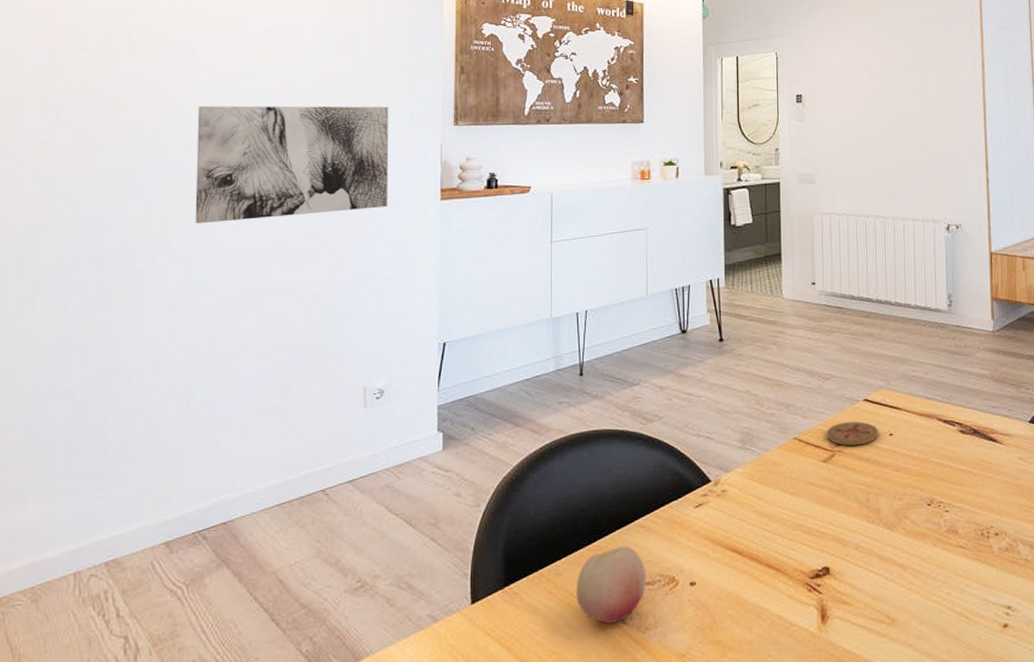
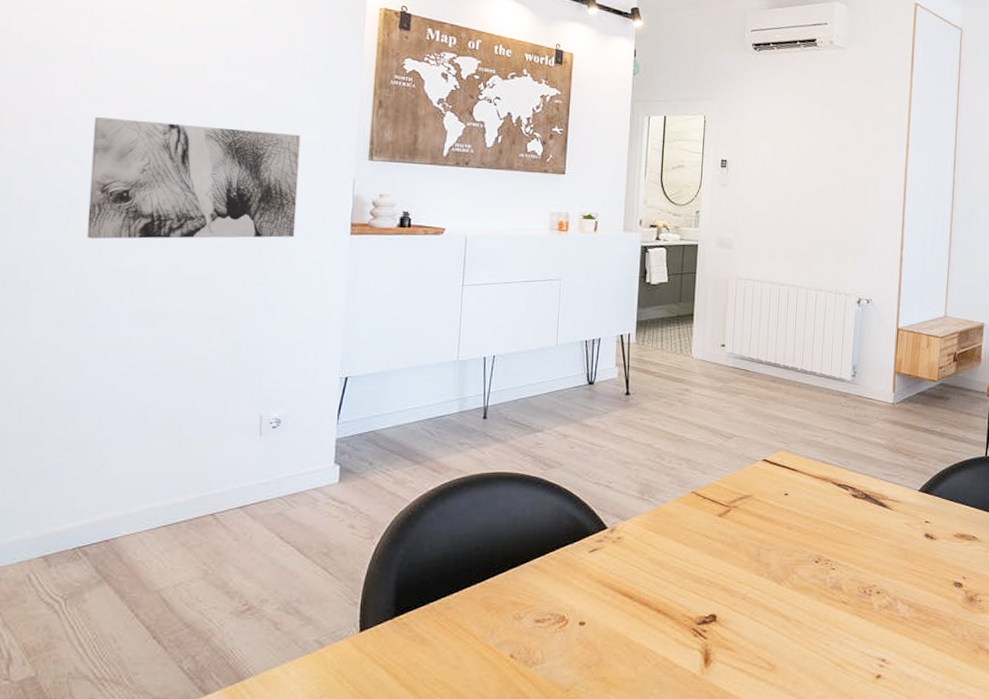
fruit: present [575,545,647,624] -> none [465,584,537,657]
coaster: present [826,421,879,446] -> none [723,480,775,503]

